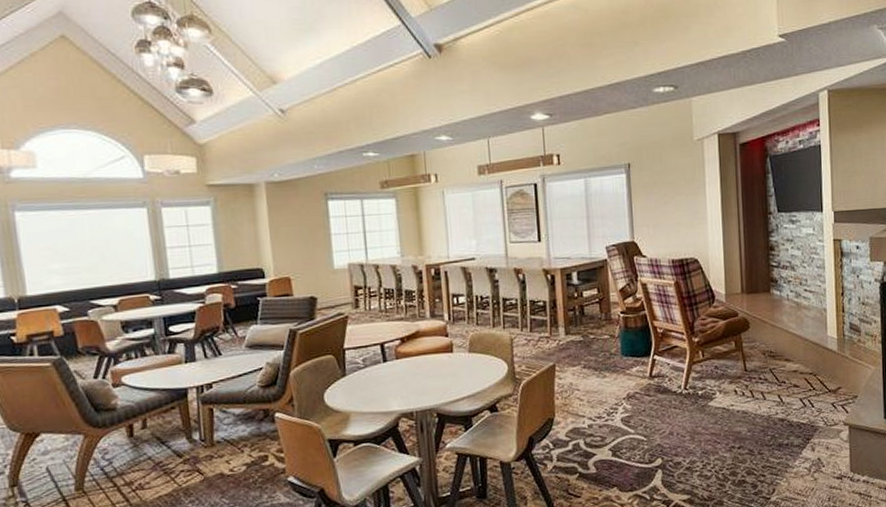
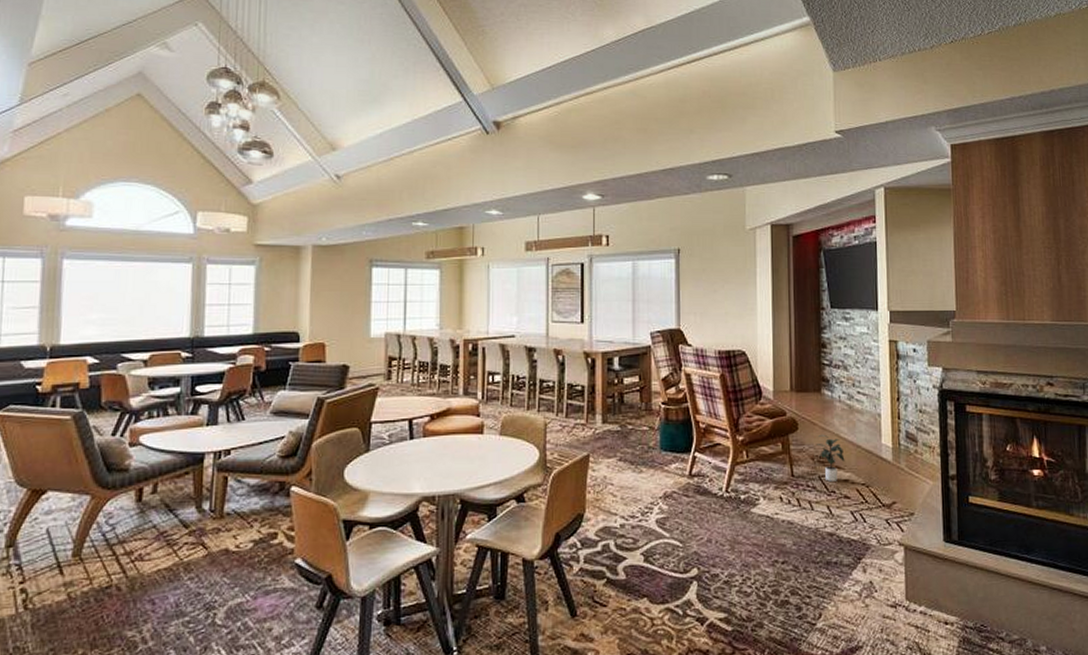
potted plant: none [767,330,794,373] -> present [816,434,845,482]

